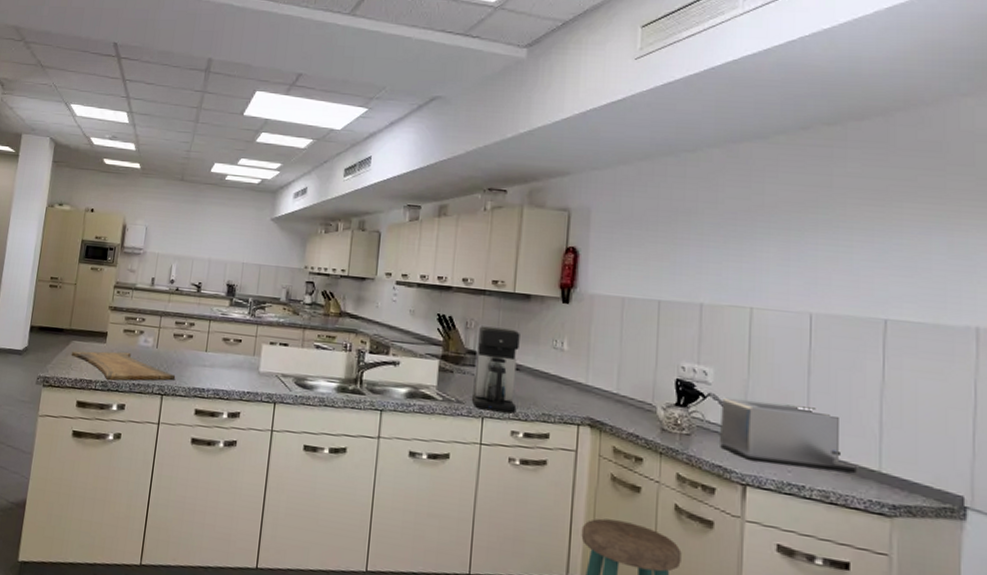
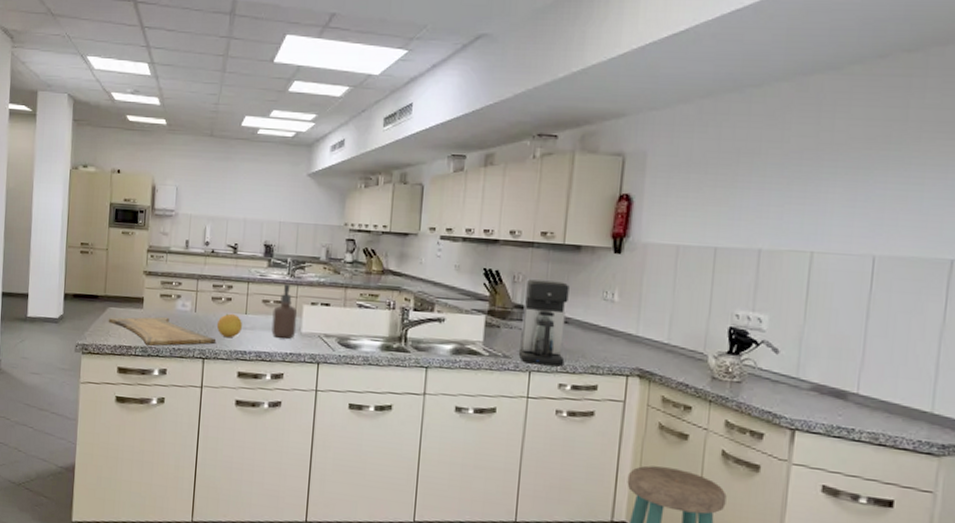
fruit: none [176,350,202,375] -> present [216,313,242,338]
soap dispenser: none [230,322,257,378] -> present [271,283,298,339]
toaster: present [720,397,858,474] -> none [771,344,911,416]

